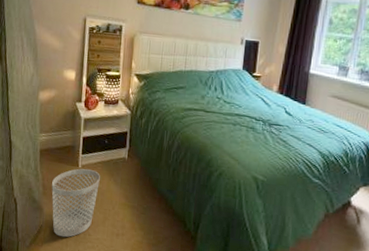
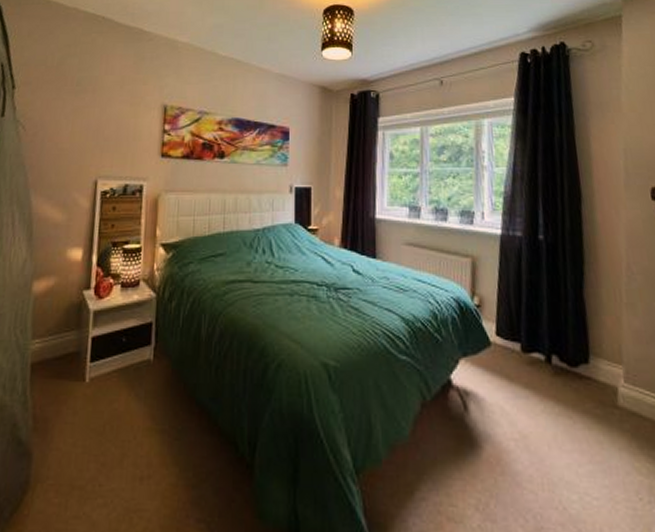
wastebasket: present [51,168,100,238] -> none [45,382,116,495]

